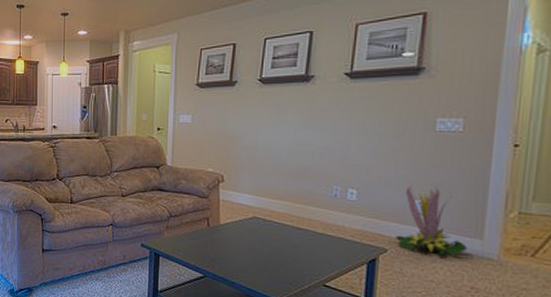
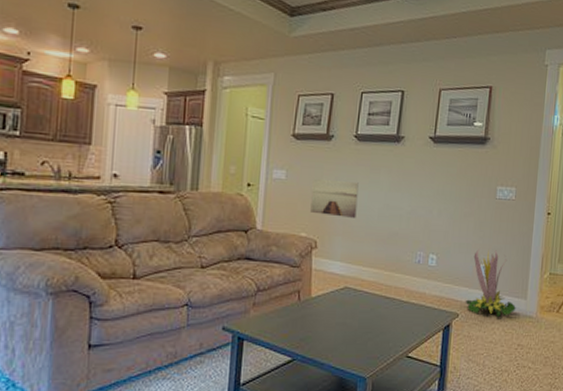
wall art: none [216,120,265,155] -> present [310,178,359,218]

